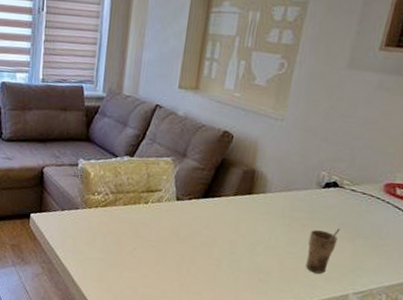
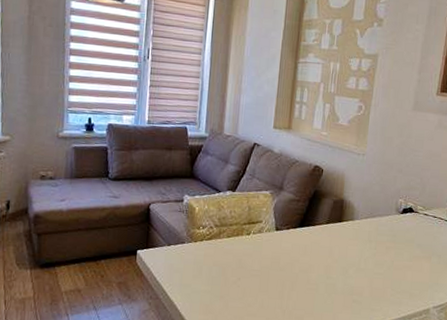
cup: present [305,228,341,274] -> none [391,248,418,291]

